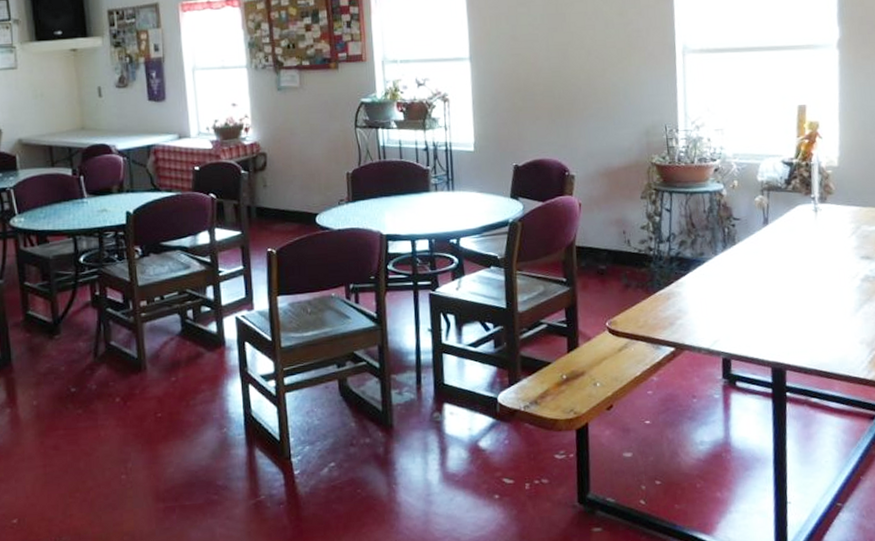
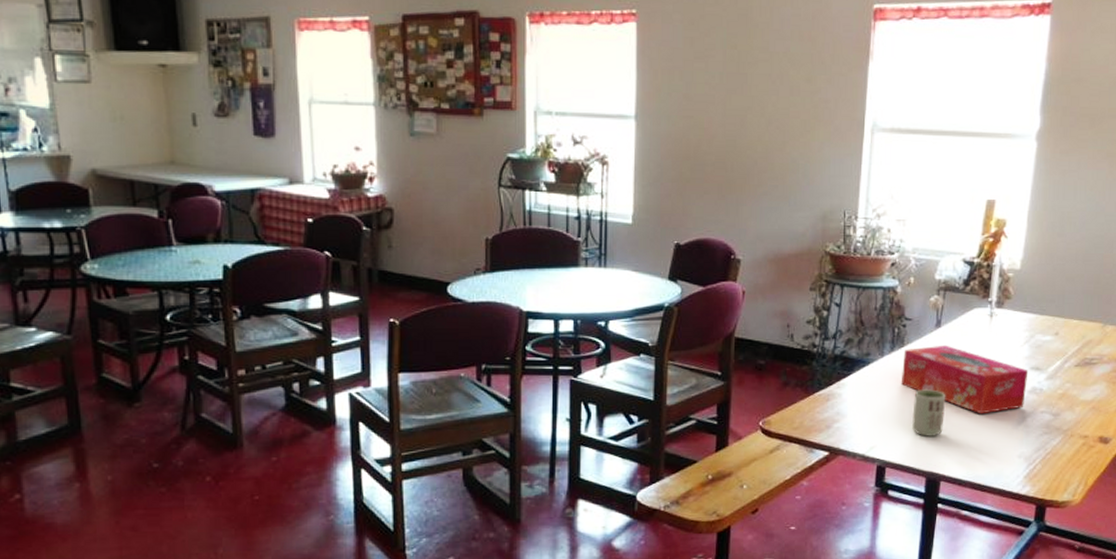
tissue box: none [736,240,859,304] -> present [901,344,1029,414]
cup: none [750,283,783,328] -> present [912,389,946,437]

